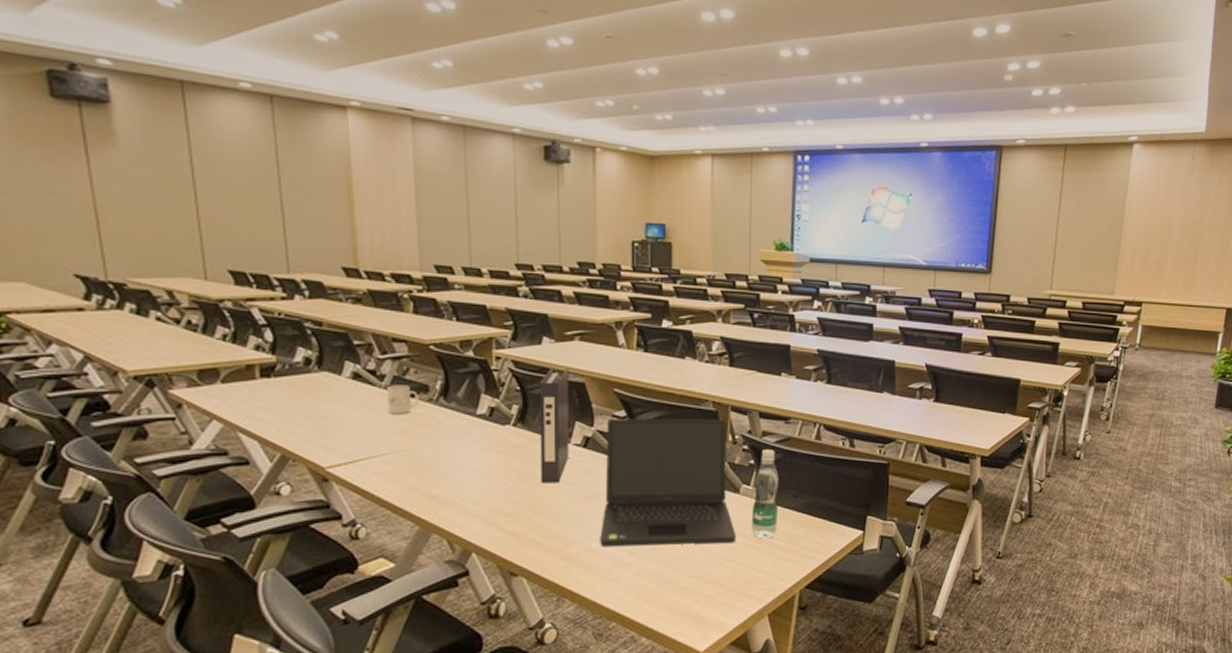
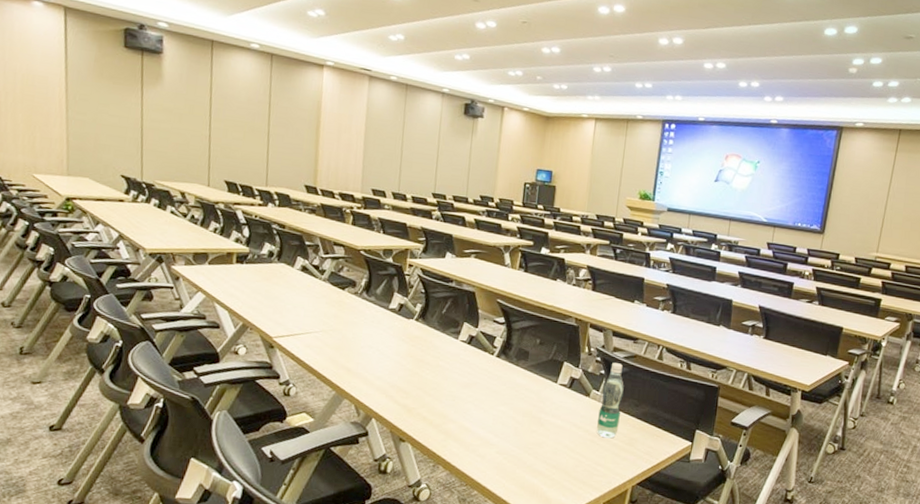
mug: present [387,385,418,415] -> none [323,278,348,302]
binder: present [540,367,569,484] -> none [431,277,464,371]
laptop: present [600,418,736,546] -> none [472,322,585,437]

